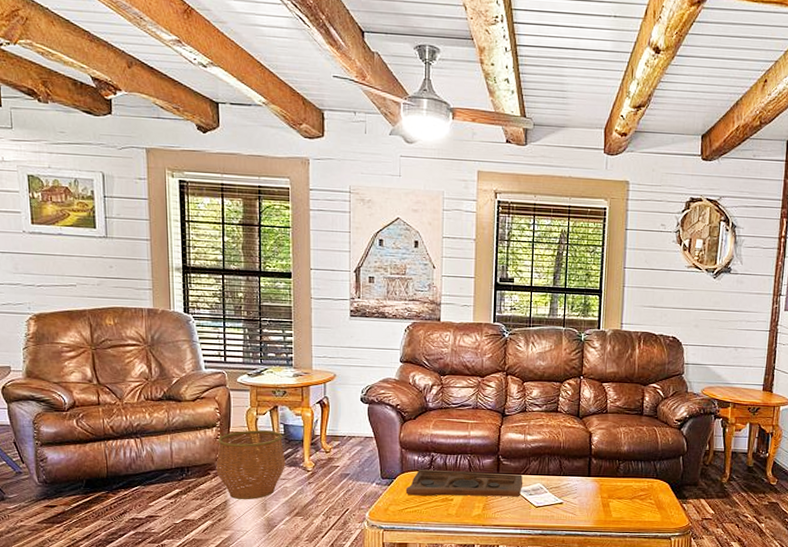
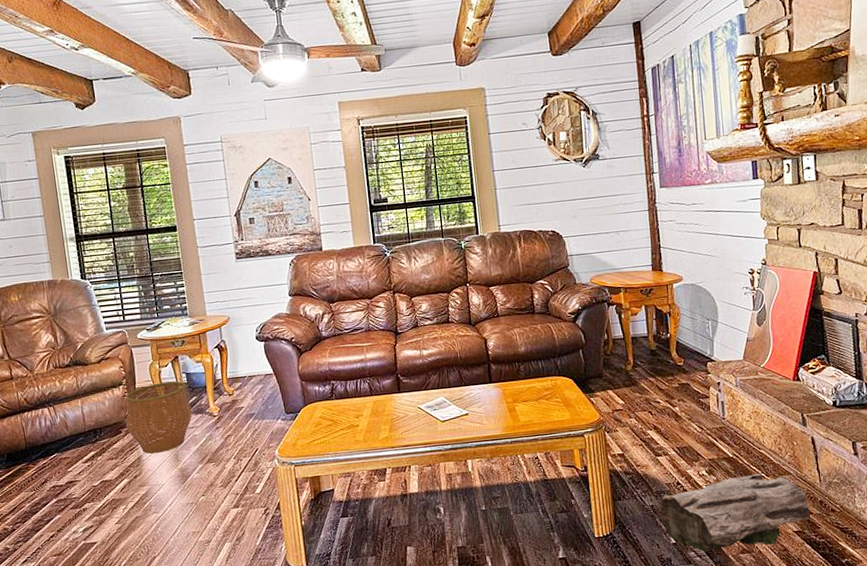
decorative tray: present [405,469,523,497] -> none [310,391,426,427]

